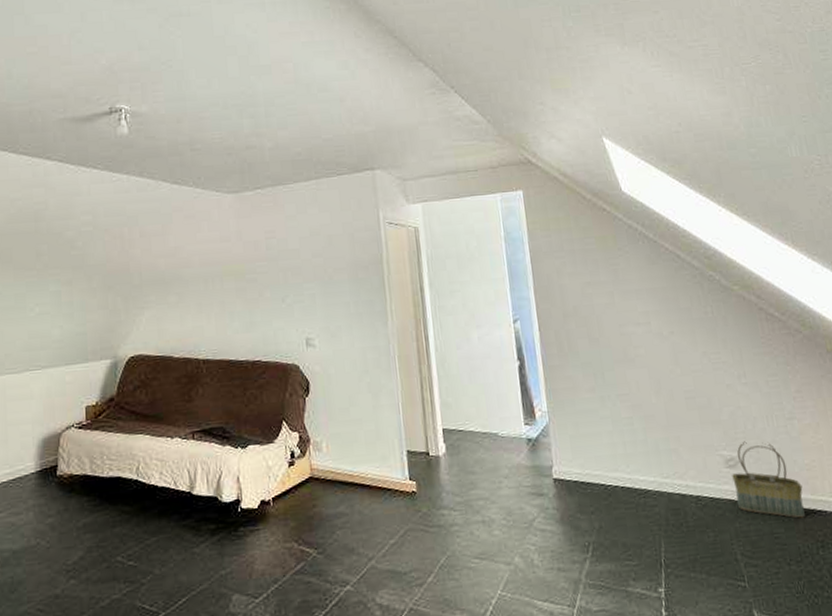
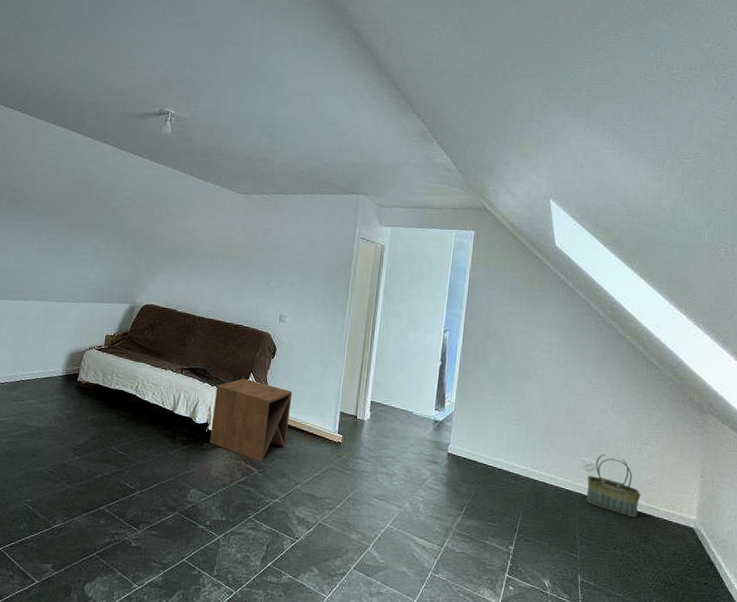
side table: none [241,429,346,539] -> present [210,378,293,462]

